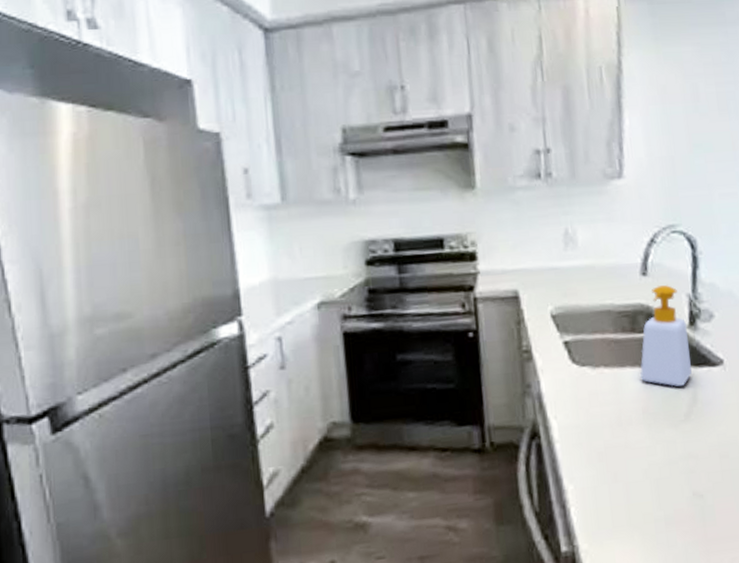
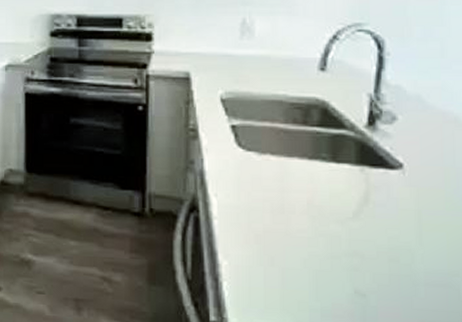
soap bottle: present [639,284,692,387] -> none [307,81,365,184]

